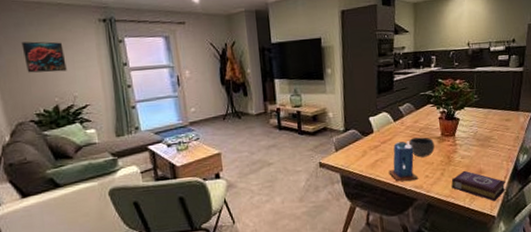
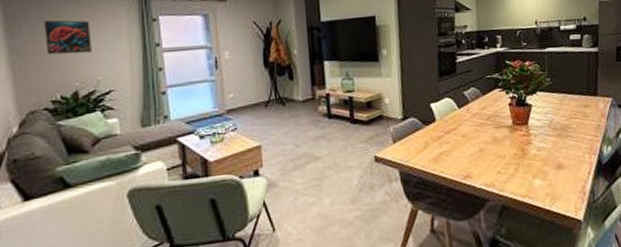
candle: present [388,141,419,182] -> none [454,131,490,179]
bowl: present [408,137,435,158] -> none [476,126,506,150]
book: present [451,170,507,202] -> none [527,164,591,202]

